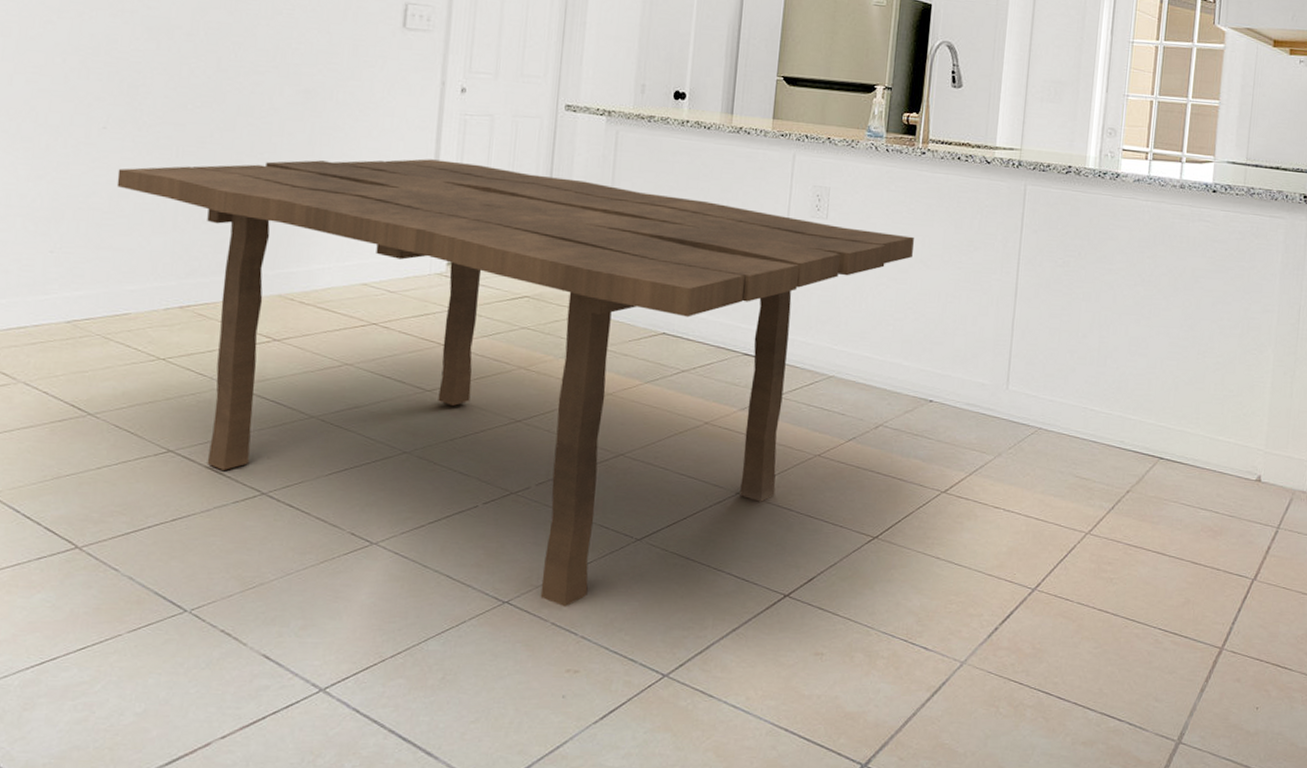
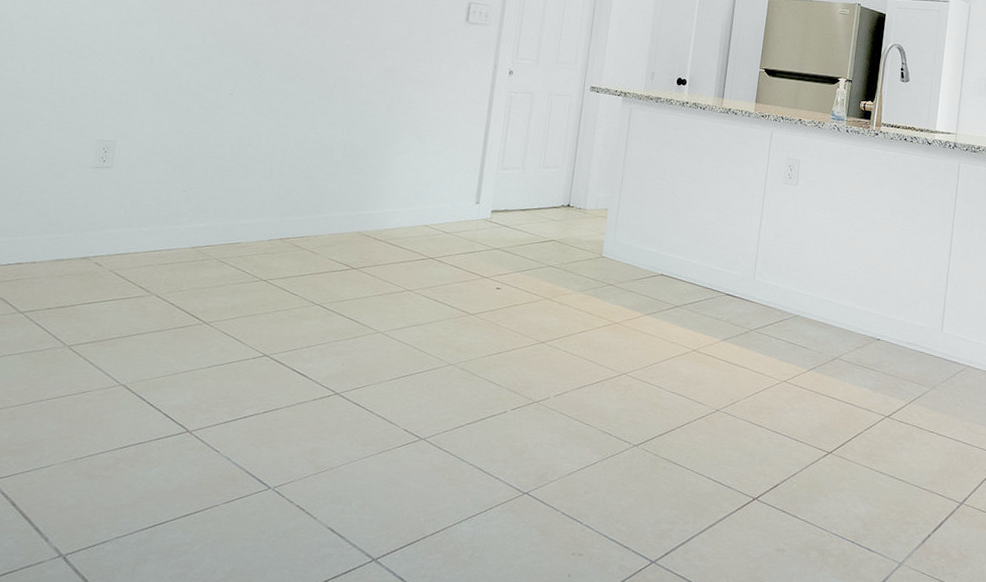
dining table: present [116,158,914,607] -> none [238,124,868,500]

